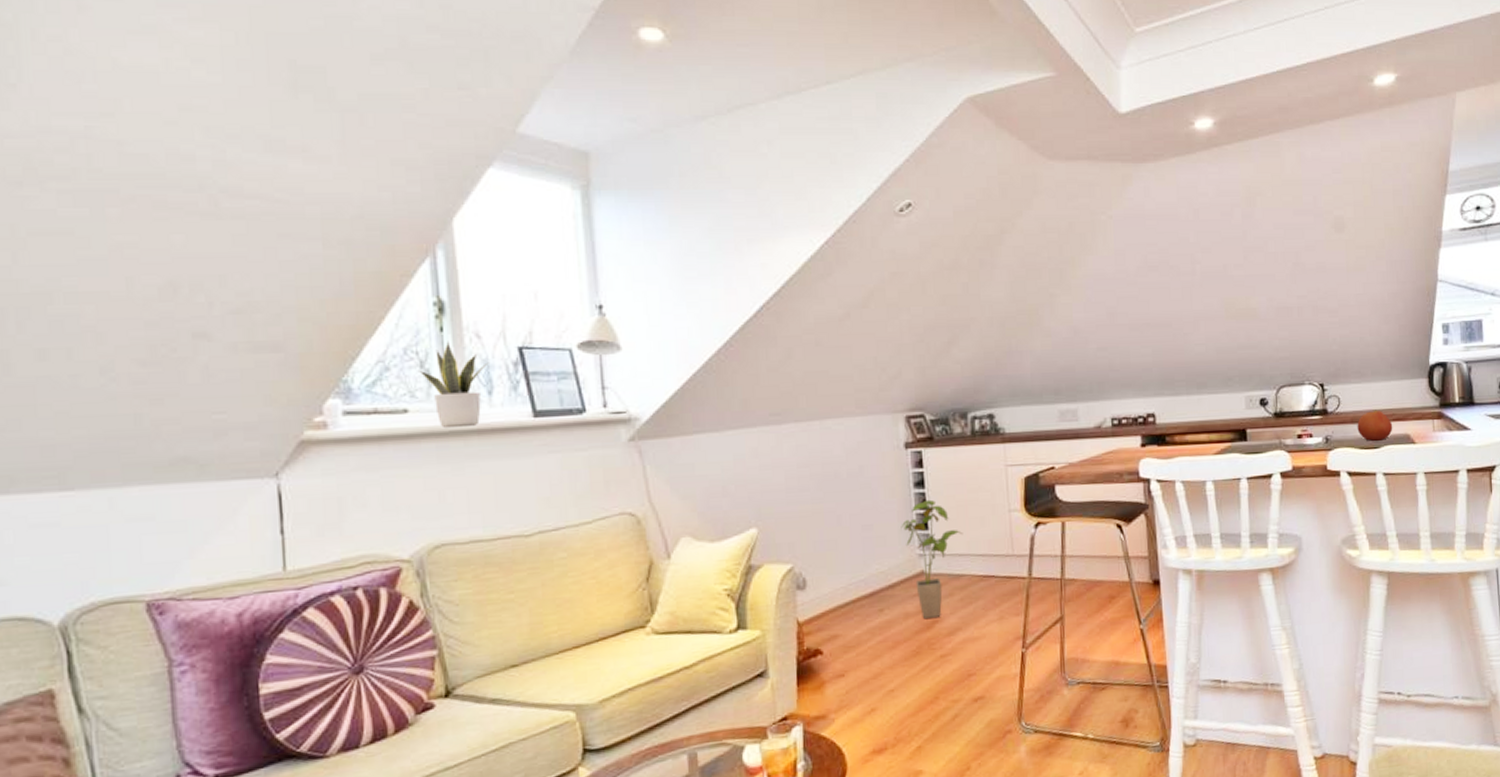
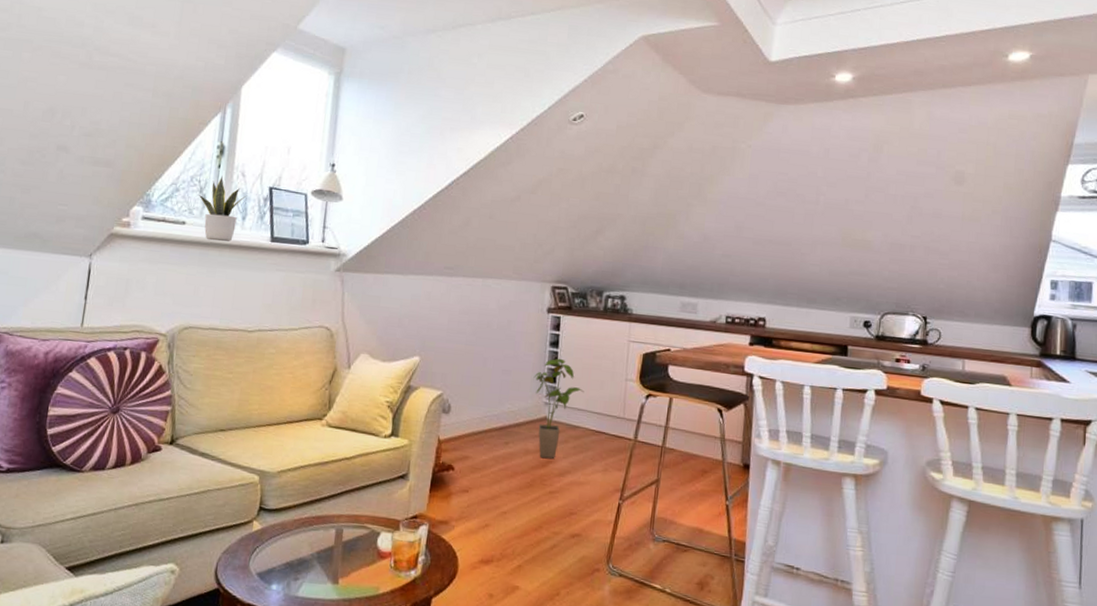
fruit: present [1357,409,1393,442] -> none [954,348,991,378]

